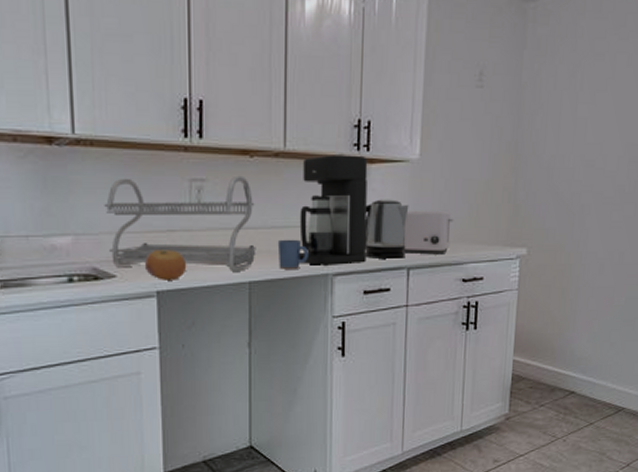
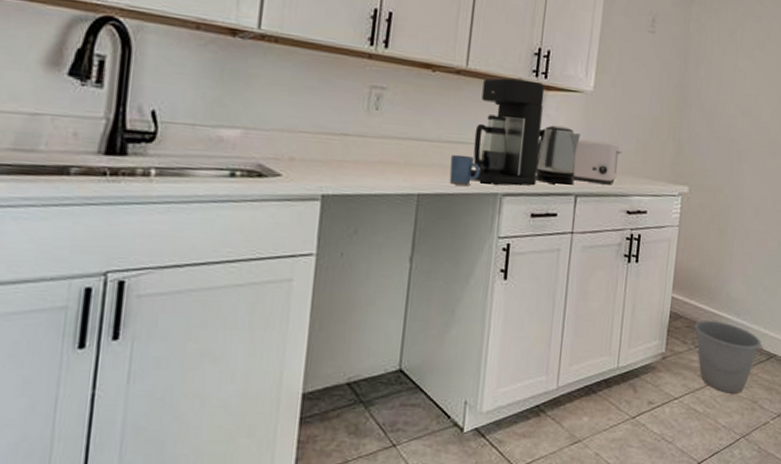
dish rack: present [104,175,256,273] -> none [278,78,432,184]
fruit: present [144,249,187,280] -> none [312,152,357,185]
bucket: none [535,379,611,448] -> present [691,319,763,393]

